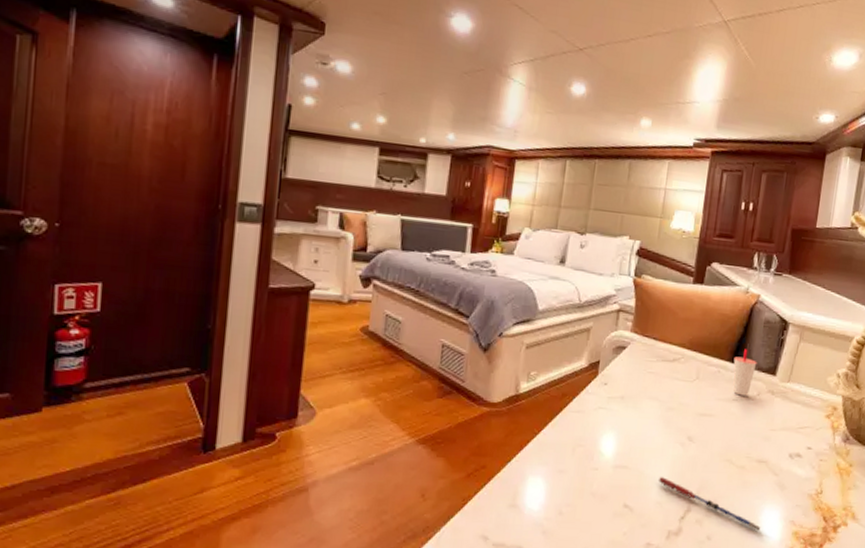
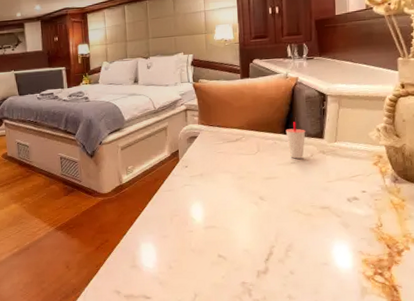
pen: present [659,477,761,532] -> none [242,230,334,264]

